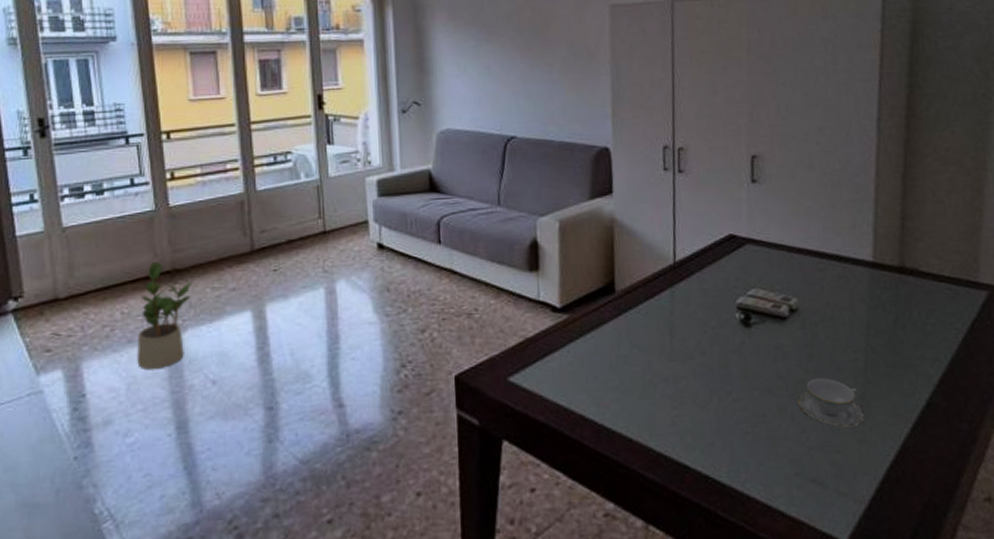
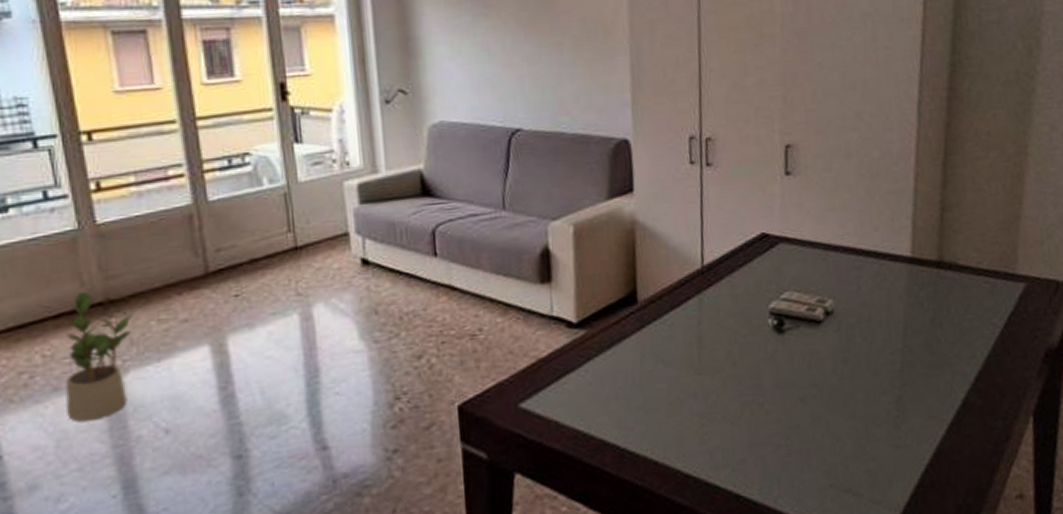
teacup: present [796,378,865,427] -> none [831,383,901,434]

